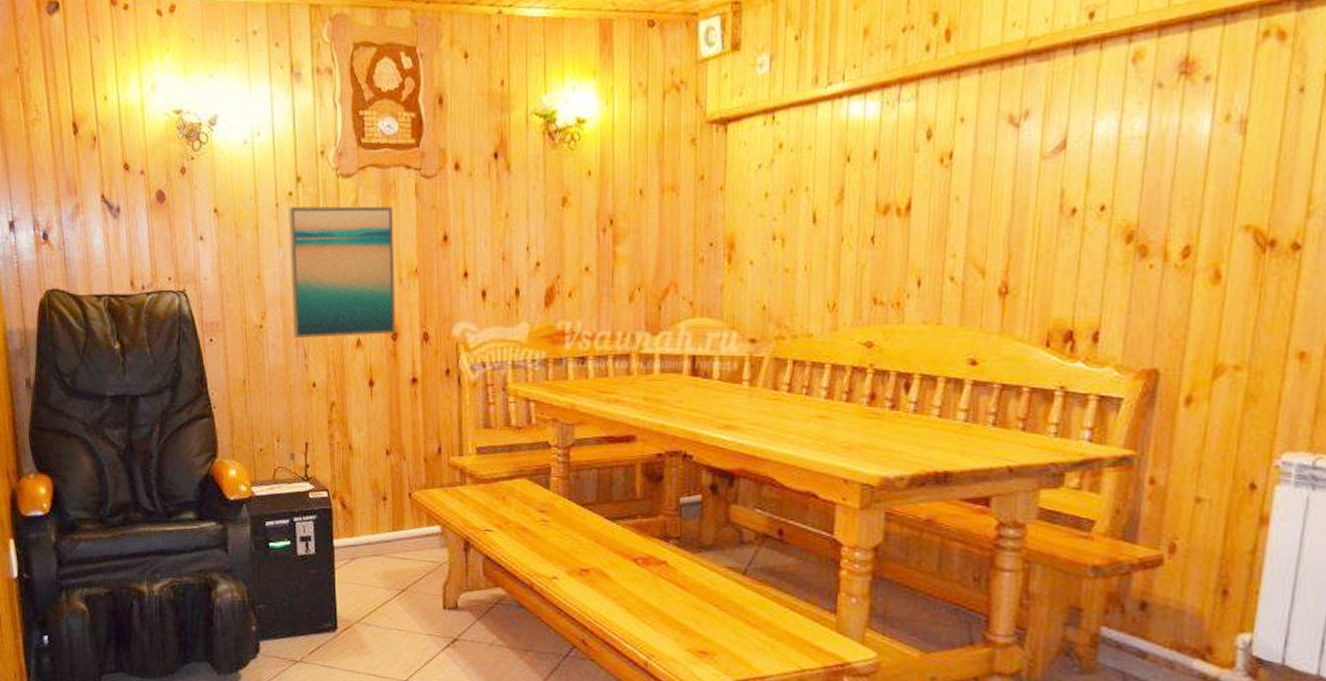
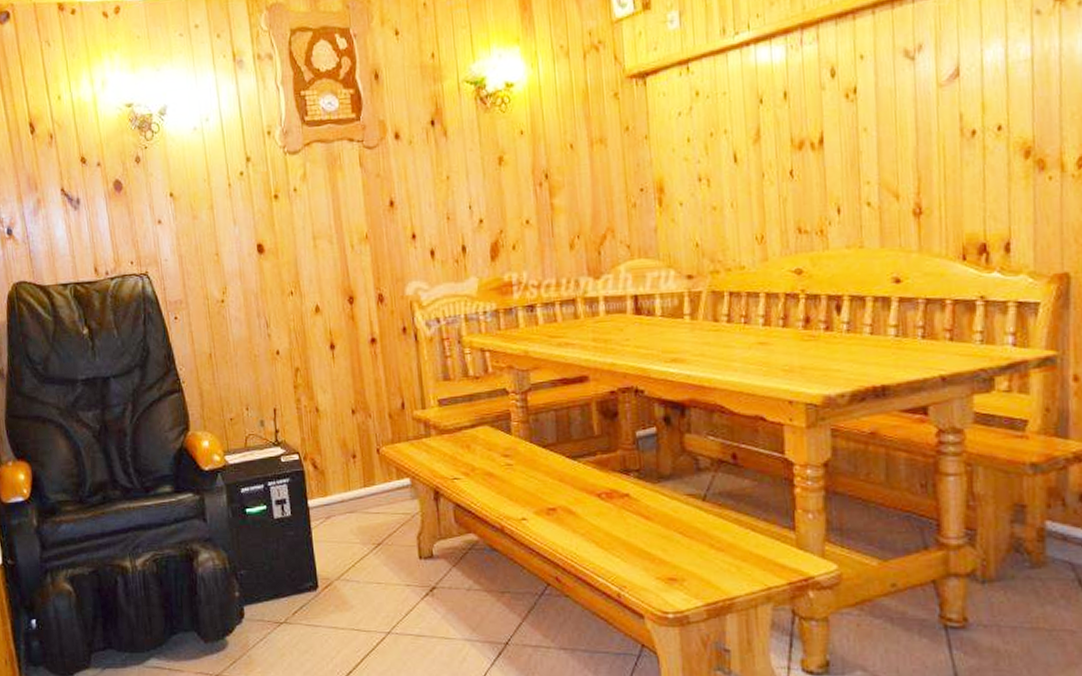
wall art: present [288,206,396,339] -> none [240,178,352,310]

